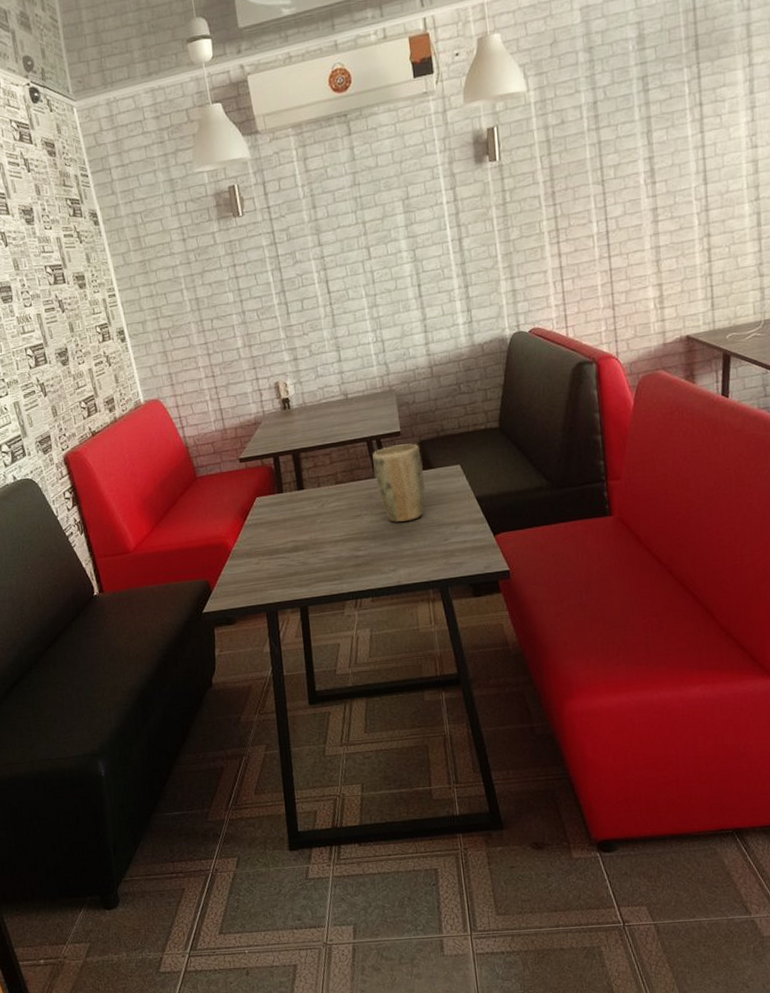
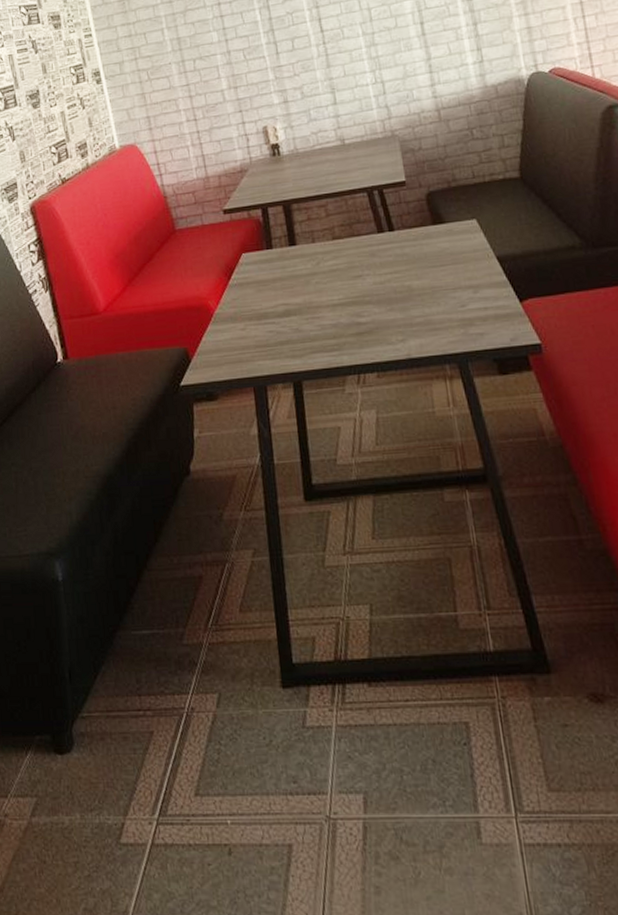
plant pot: present [372,443,425,522] -> none [374,195,437,285]

